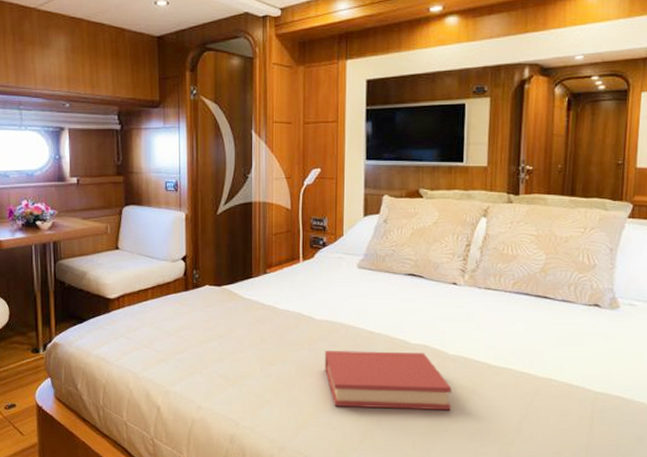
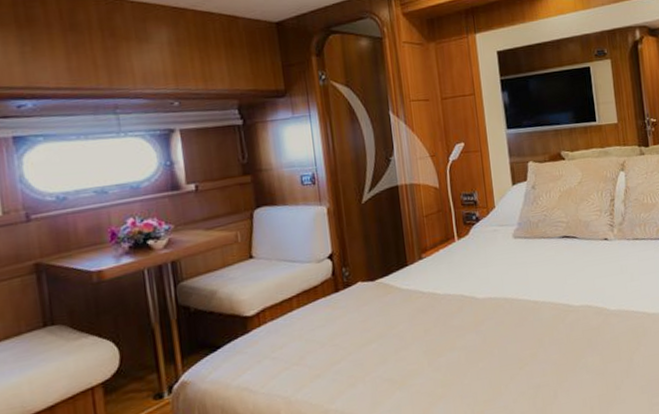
hardback book: present [324,351,452,411] -> none [492,313,621,388]

